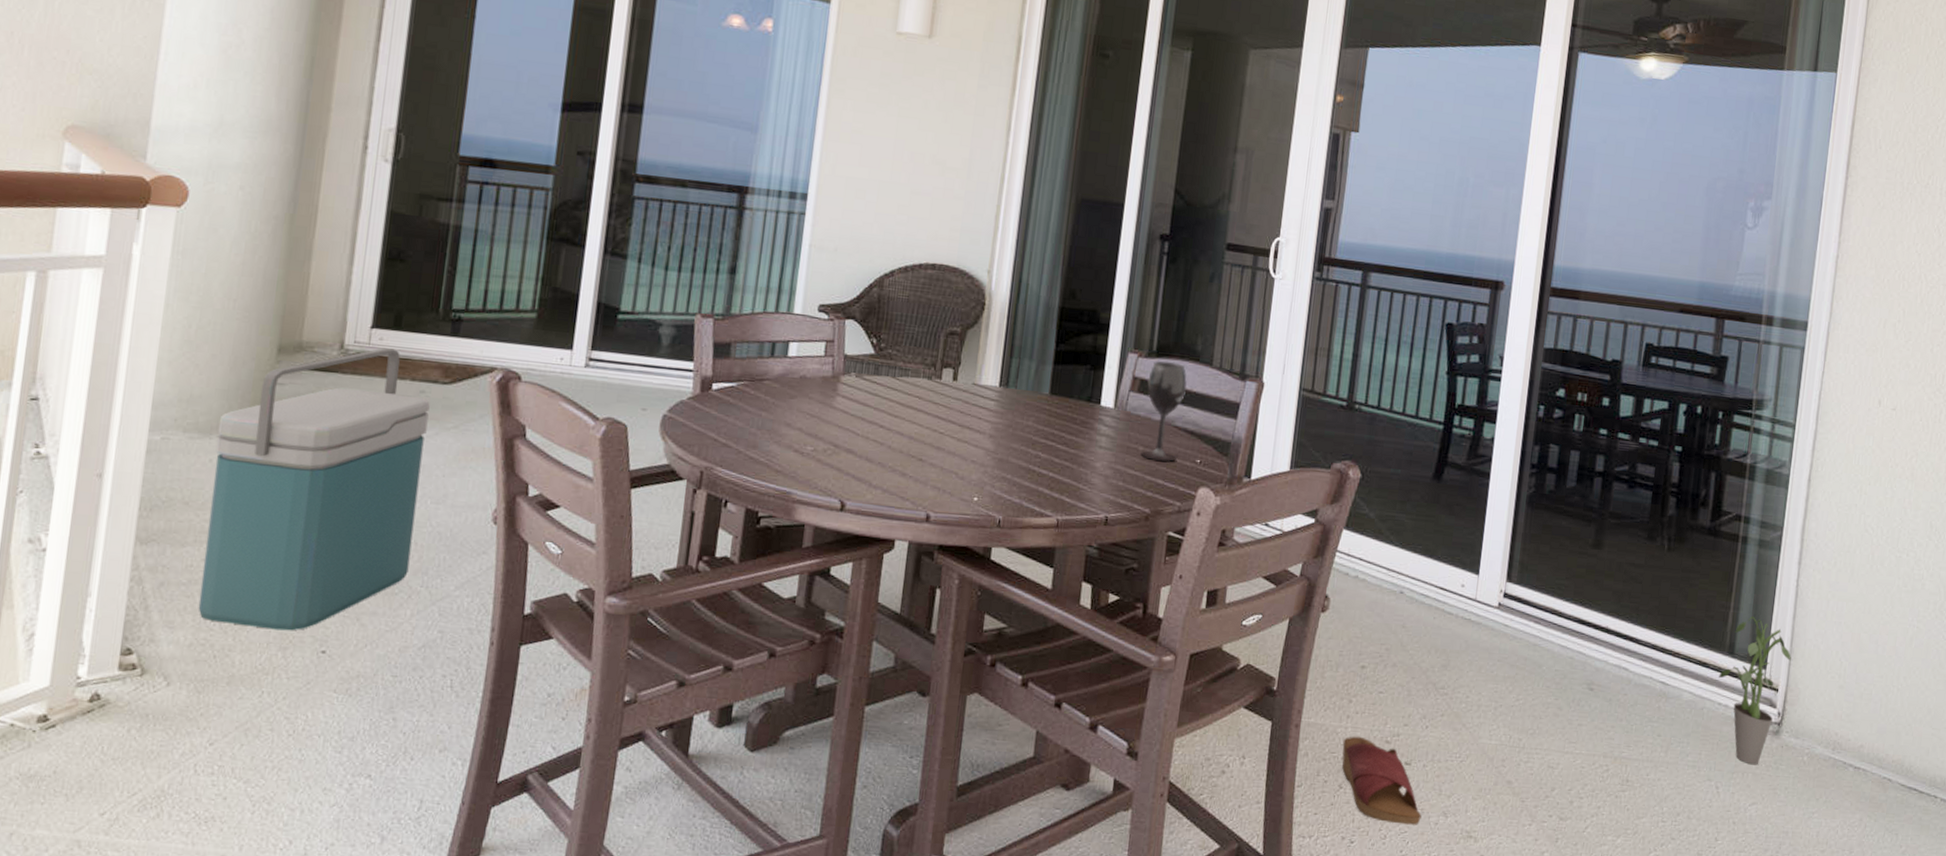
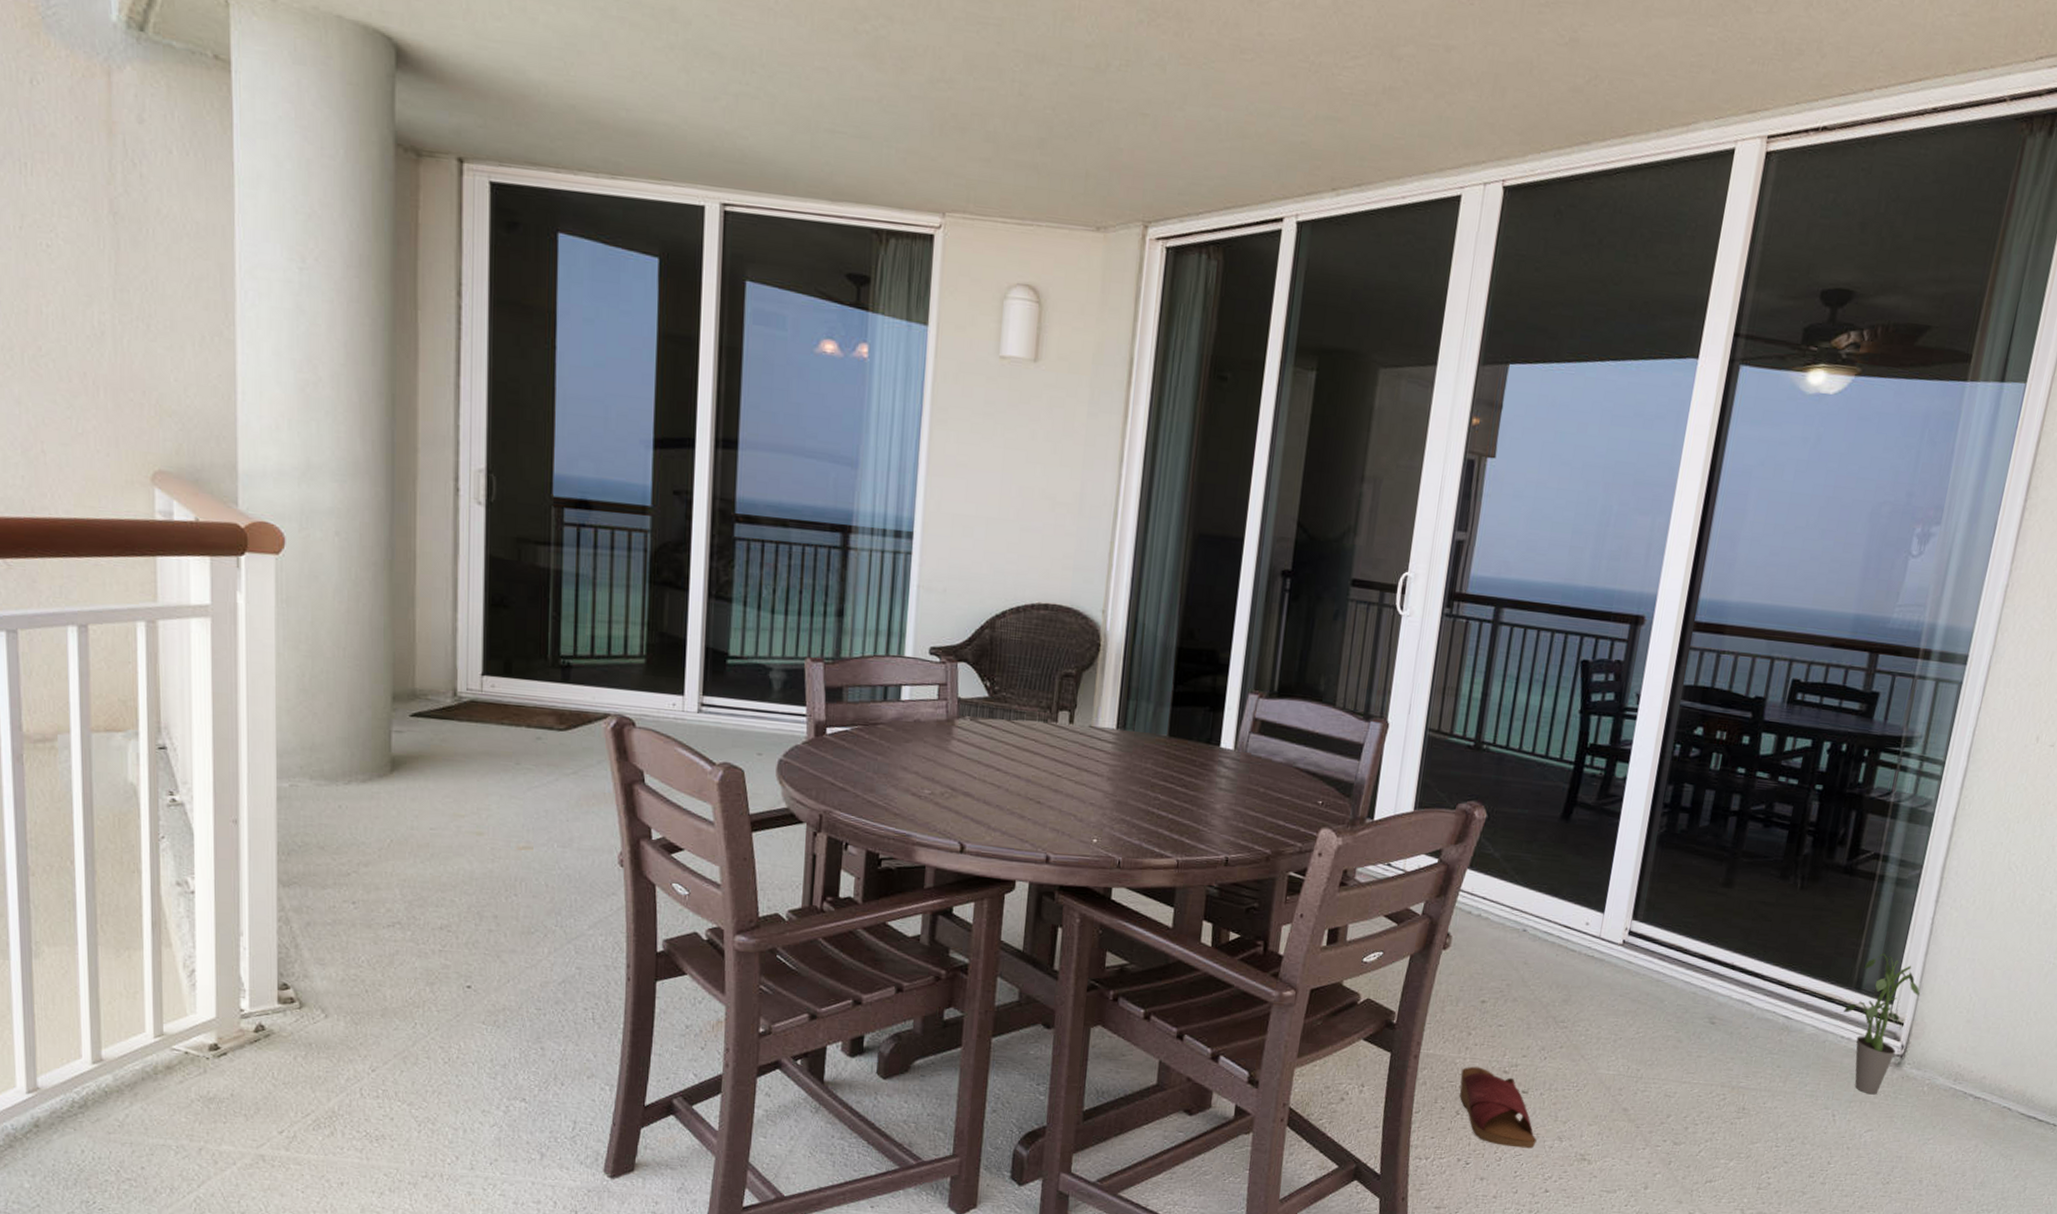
cooler: present [198,348,430,631] -> none [343,695,547,968]
wine glass: present [1140,361,1187,462] -> none [1261,702,1309,803]

